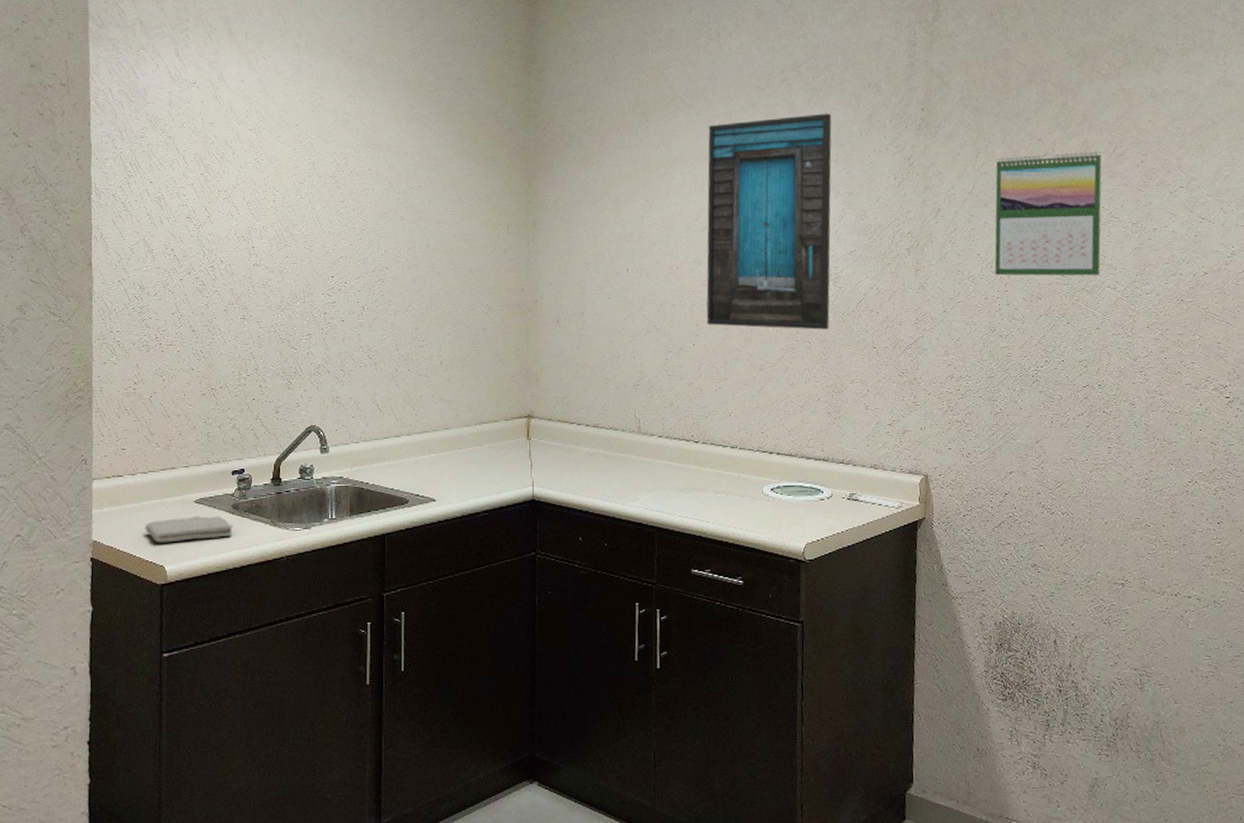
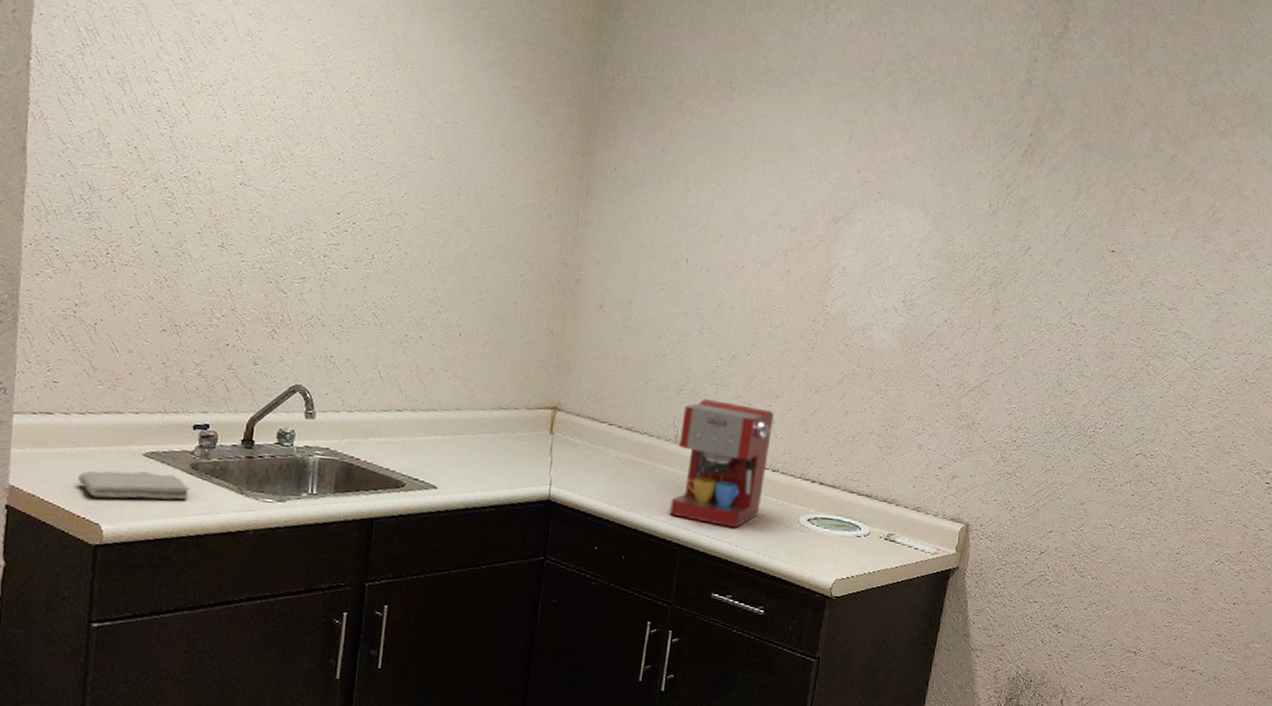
coffee maker: none [642,390,726,505] -> present [669,399,774,527]
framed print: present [706,113,832,330] -> none [766,110,936,359]
calendar: present [994,151,1102,276] -> none [1072,202,1201,343]

